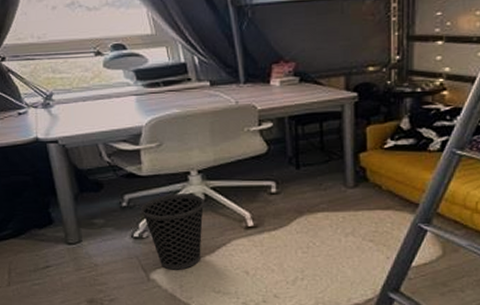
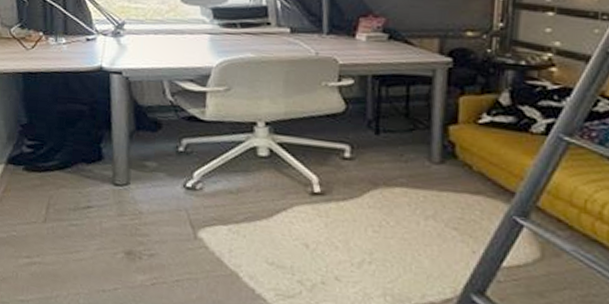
wastebasket: present [141,194,205,270] -> none [198,144,269,232]

